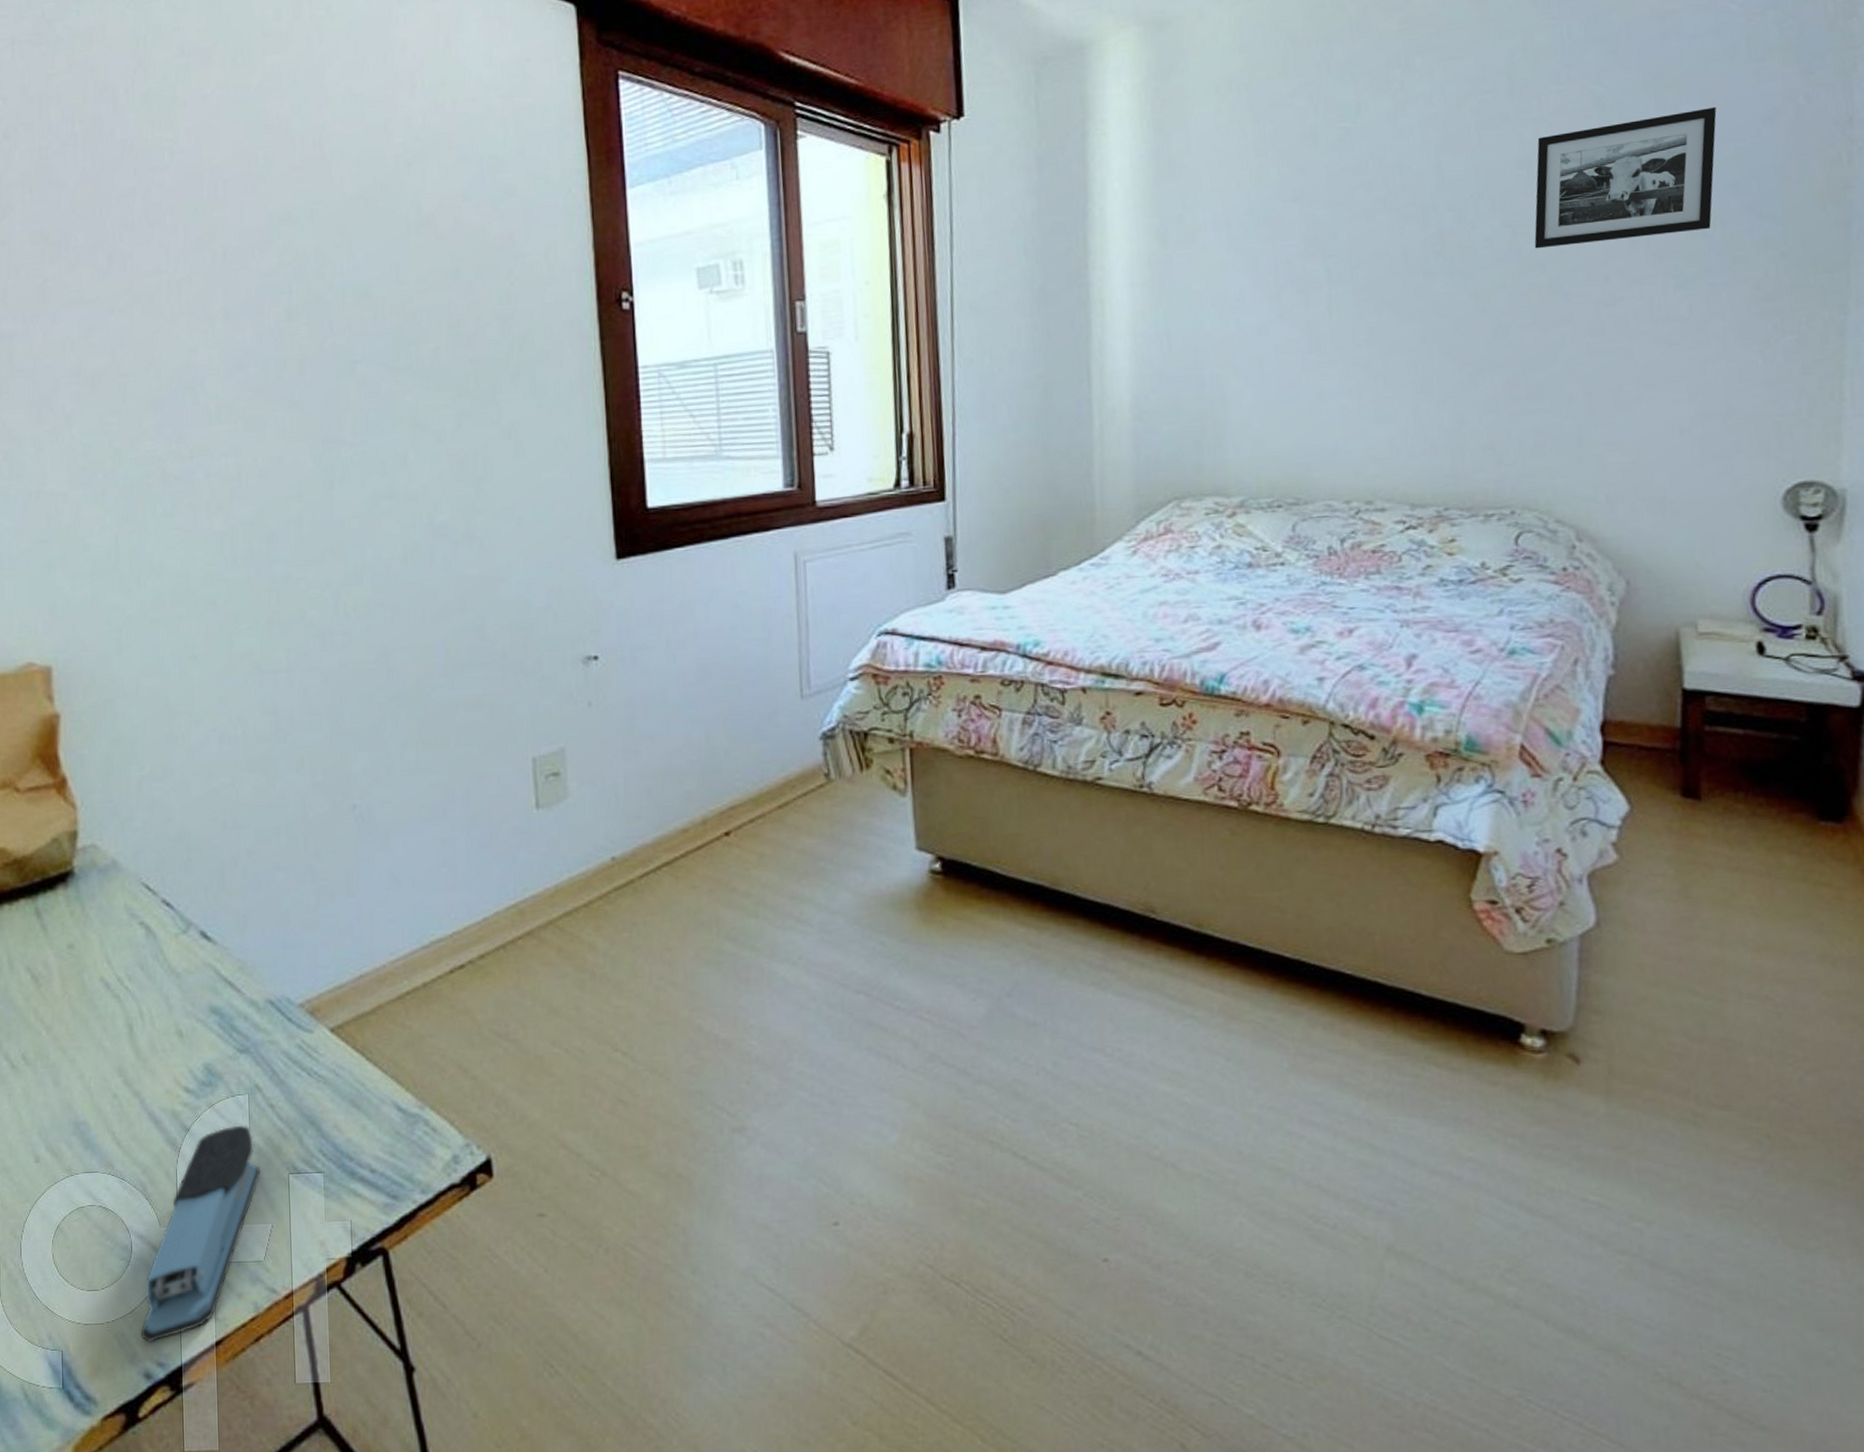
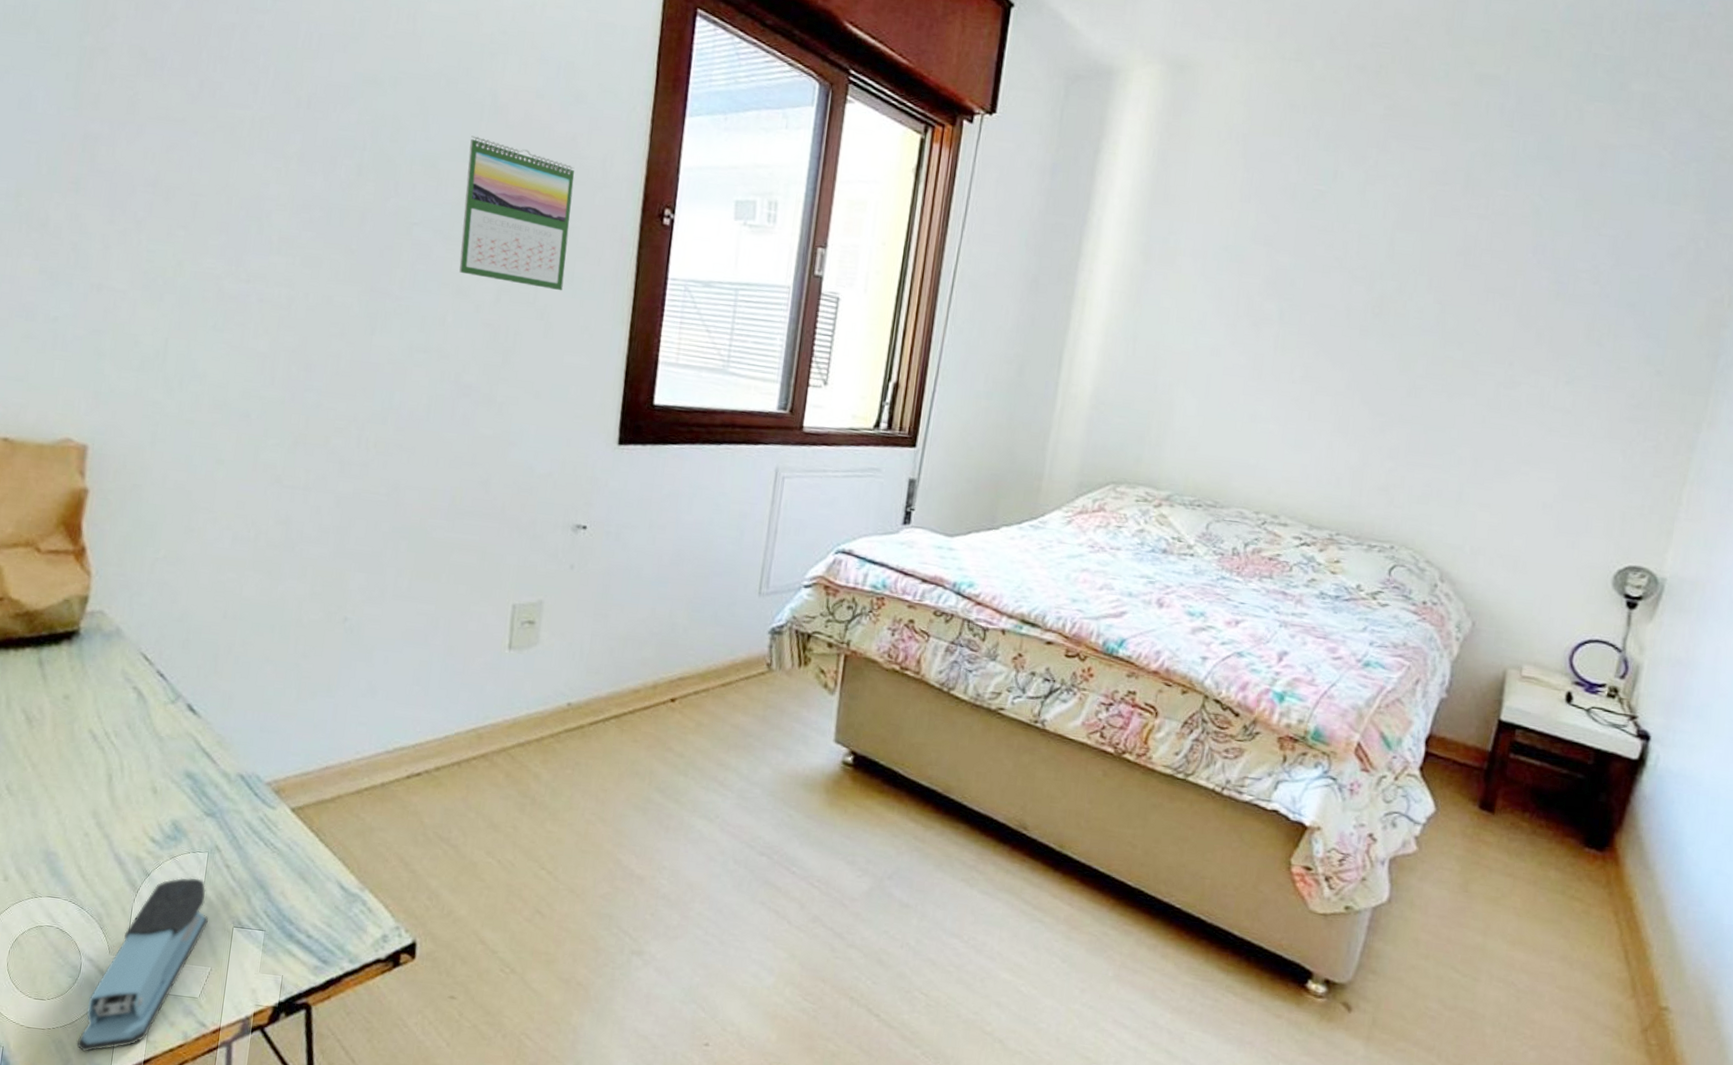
calendar: none [401,254,527,405] -> present [459,135,575,291]
picture frame: present [1534,106,1717,249] -> none [1457,232,1631,339]

